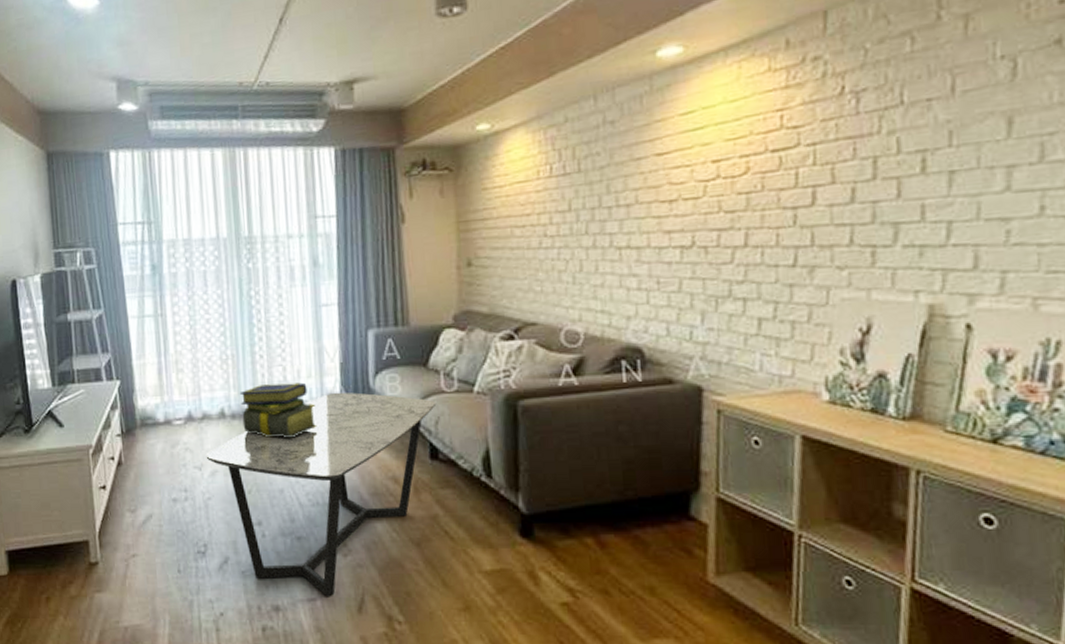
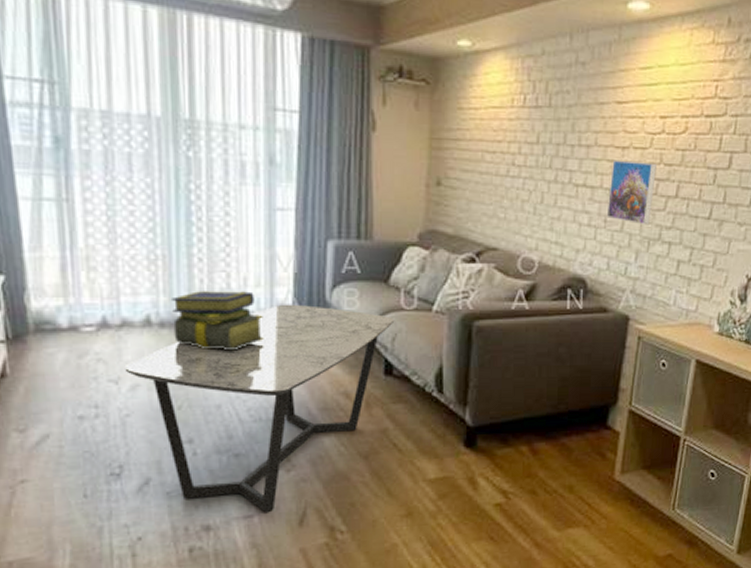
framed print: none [658,212,716,282] -> present [606,160,657,225]

